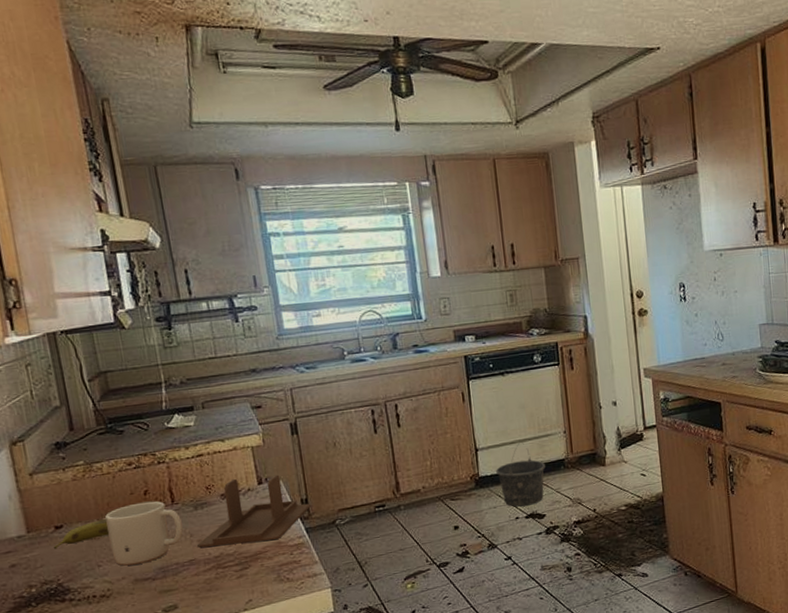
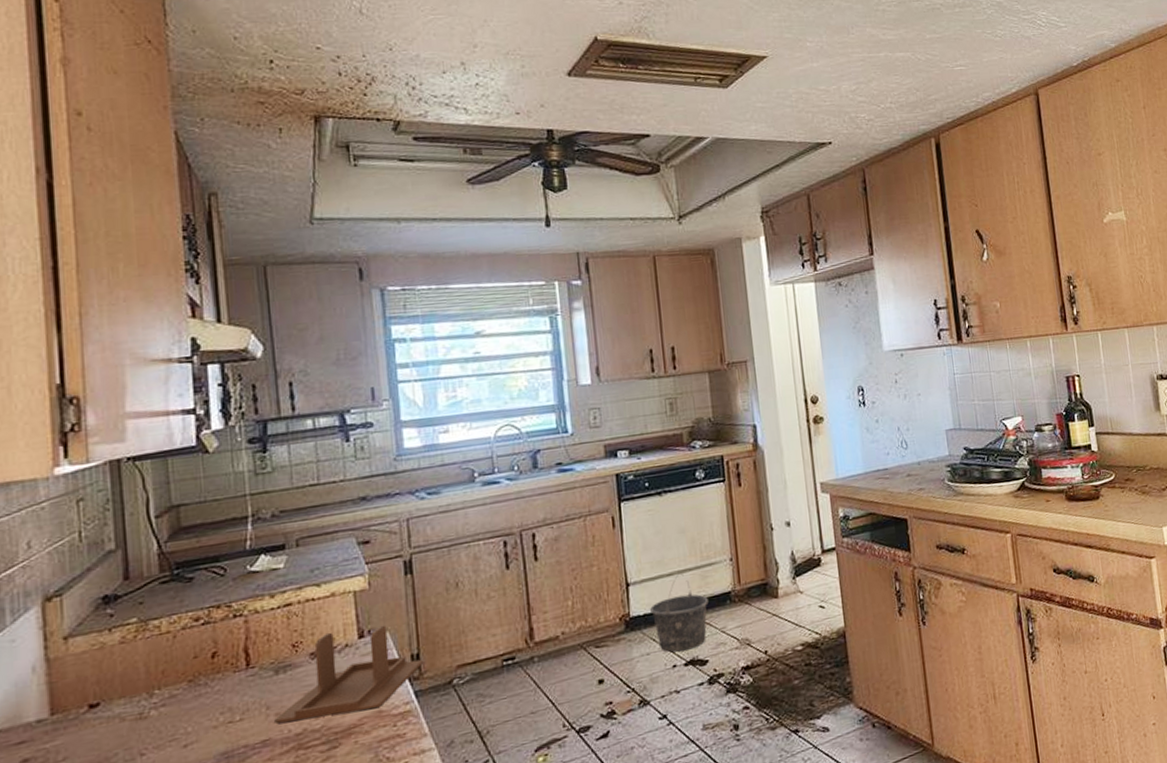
fruit: present [53,519,110,550] -> none [82,692,161,736]
mug: present [105,501,183,566] -> none [158,665,259,753]

